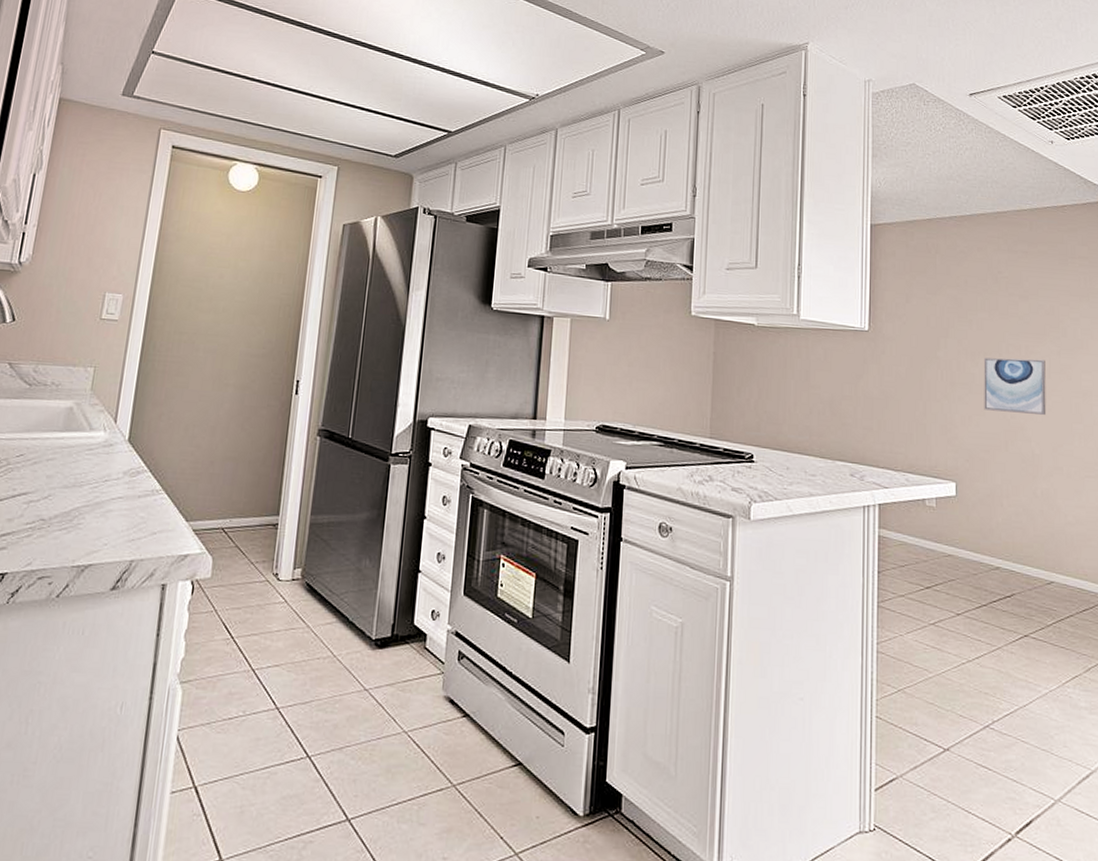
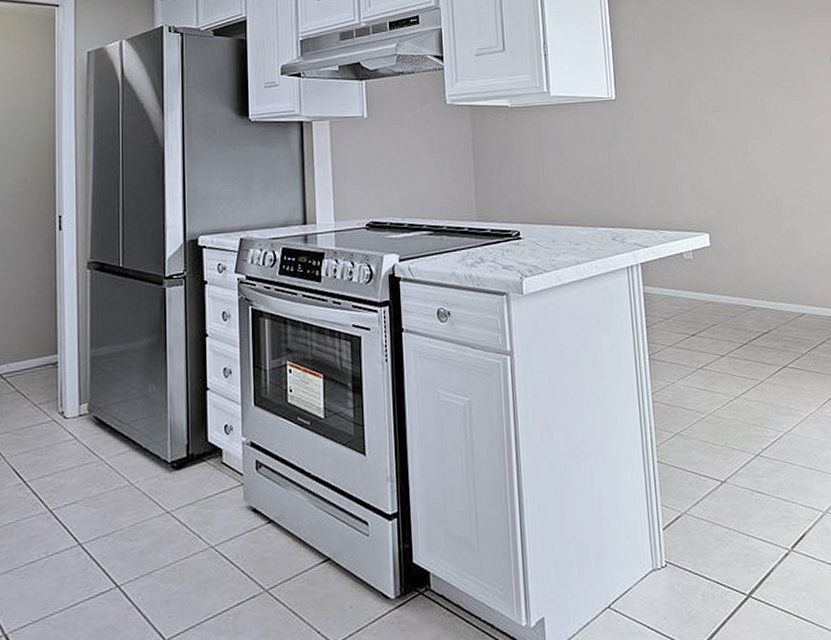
wall art: present [983,357,1047,415] -> none [723,108,785,162]

